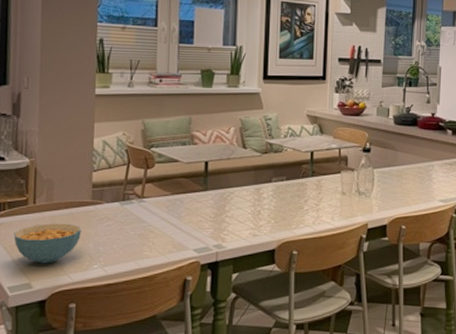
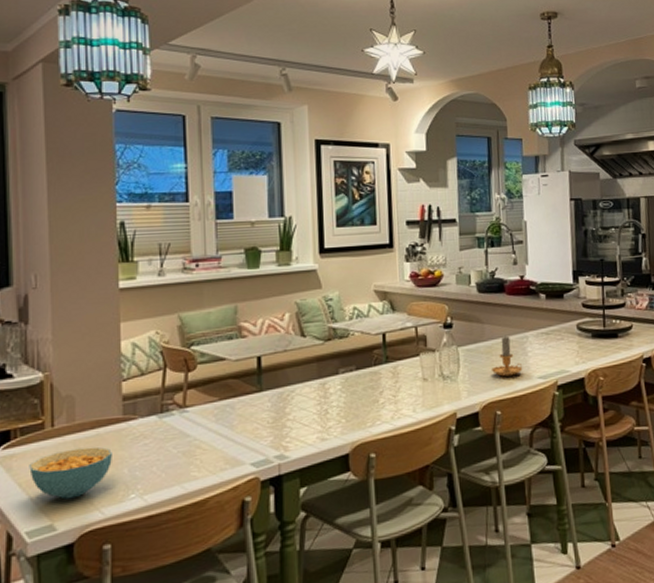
candle: none [400,163,427,197] -> present [491,336,523,377]

